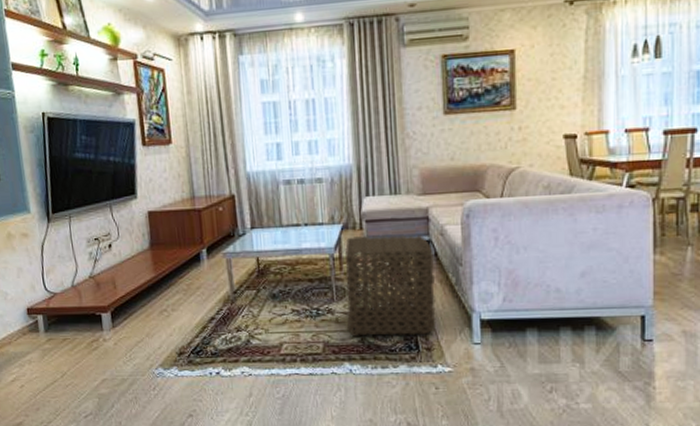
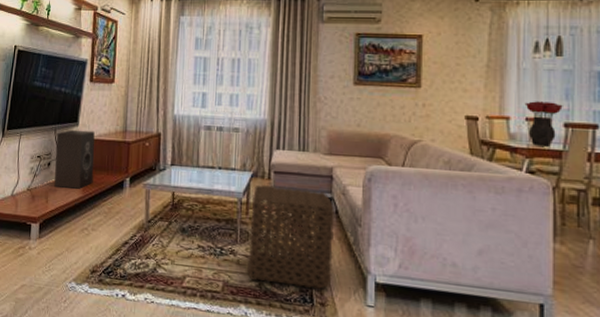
speaker: none [112,202,165,271] -> present [54,129,95,189]
bouquet: none [623,109,662,159] -> present [524,101,563,148]

